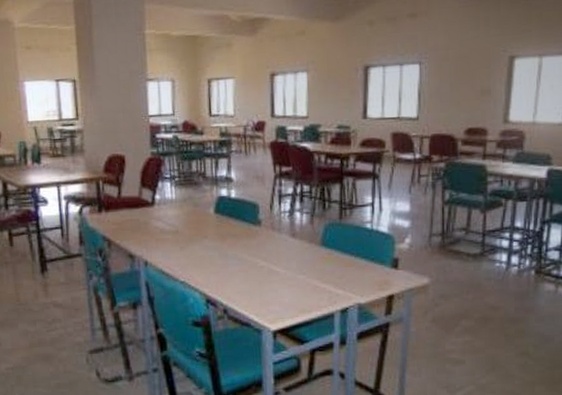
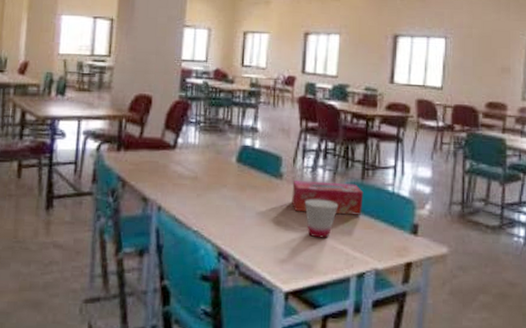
tissue box: none [271,224,343,256] -> present [292,181,364,215]
cup: none [285,241,318,279] -> present [305,199,339,238]

